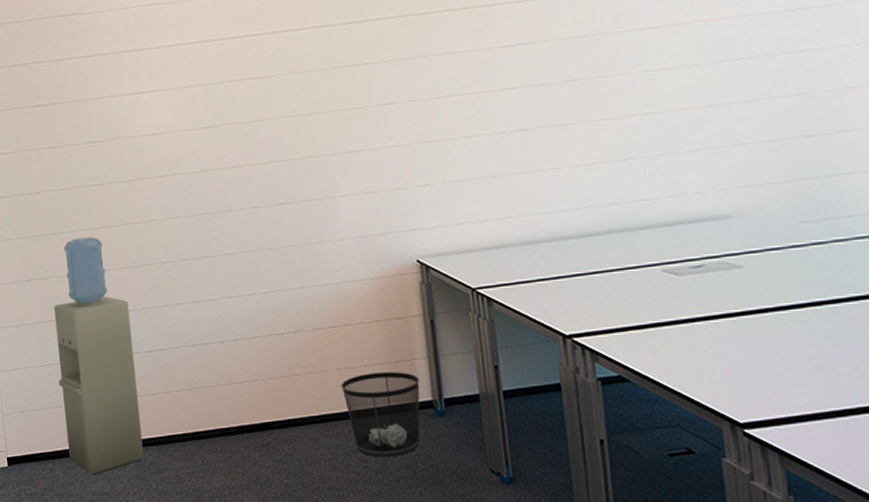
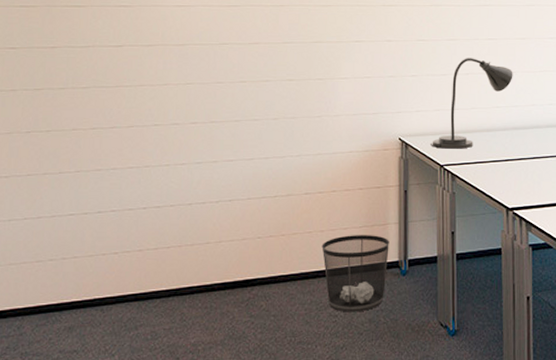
water cooler: present [53,236,145,475] -> none [41,93,131,332]
desk lamp: none [457,156,557,270] -> present [430,58,513,149]

